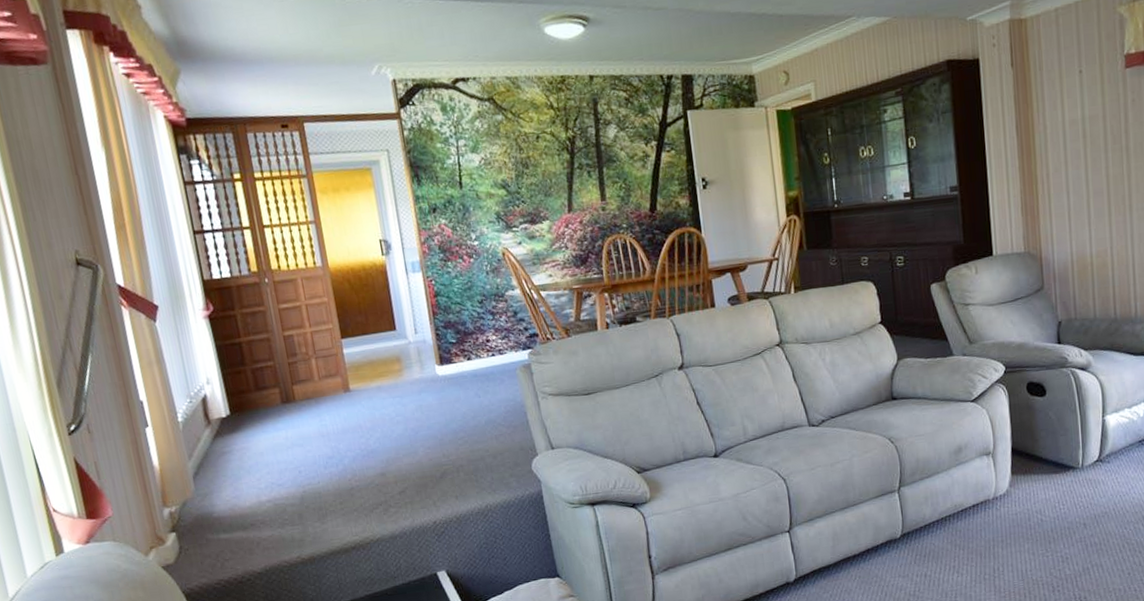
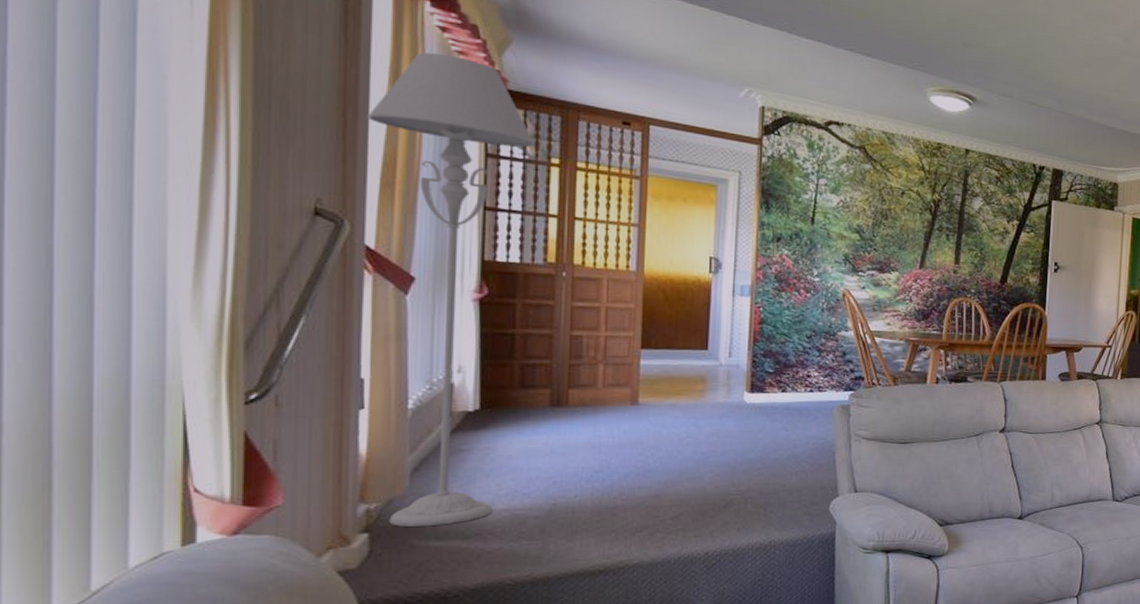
floor lamp: none [92,98,260,524] -> present [367,52,535,527]

